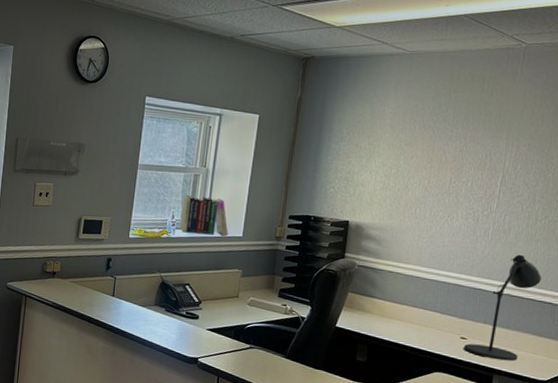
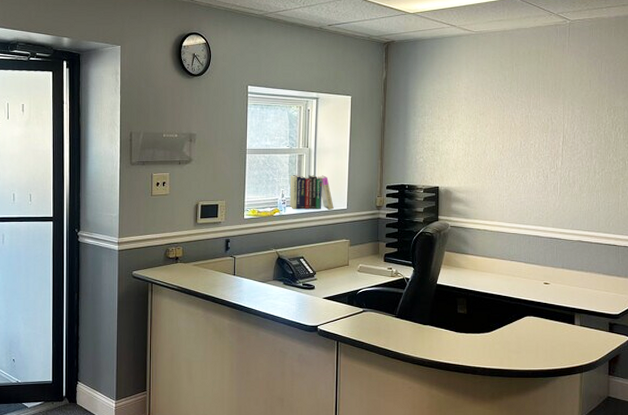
desk lamp: present [464,254,542,362] -> none [548,204,605,300]

